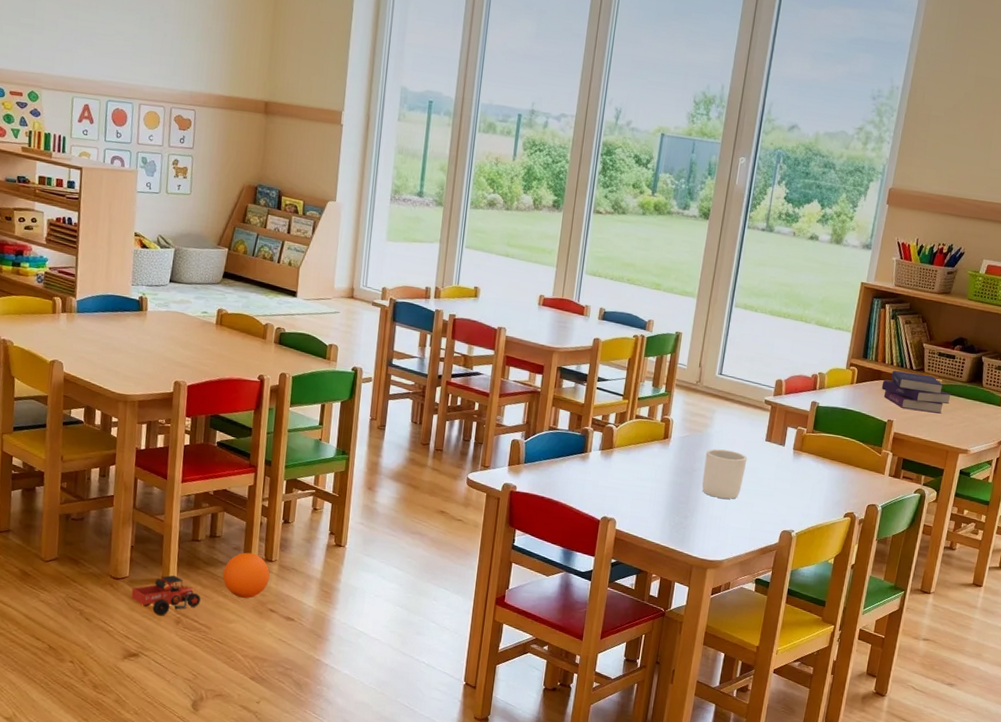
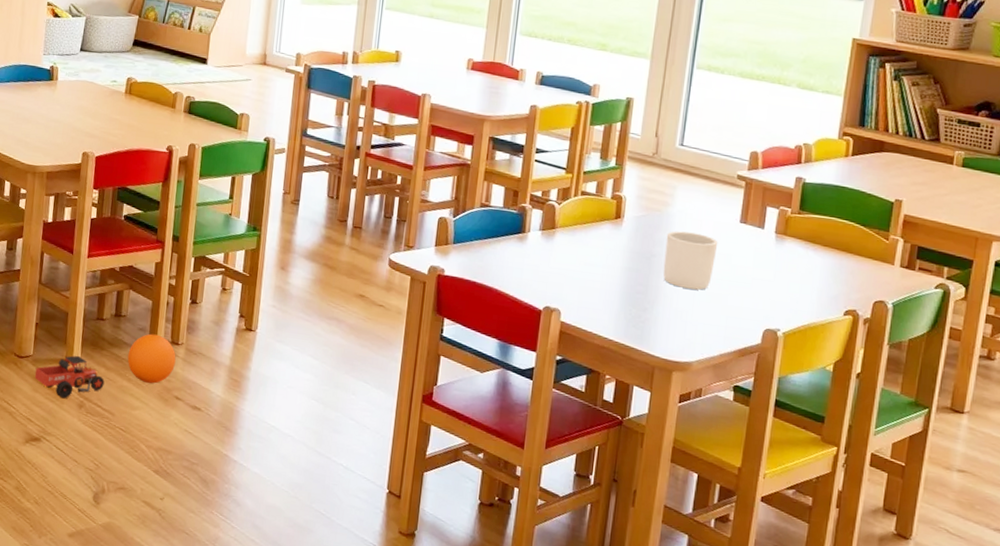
book: present [881,370,951,414] -> none [885,141,978,193]

